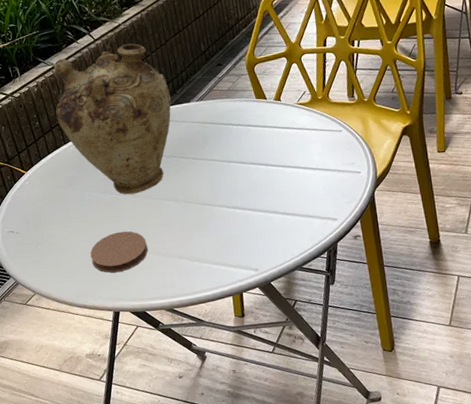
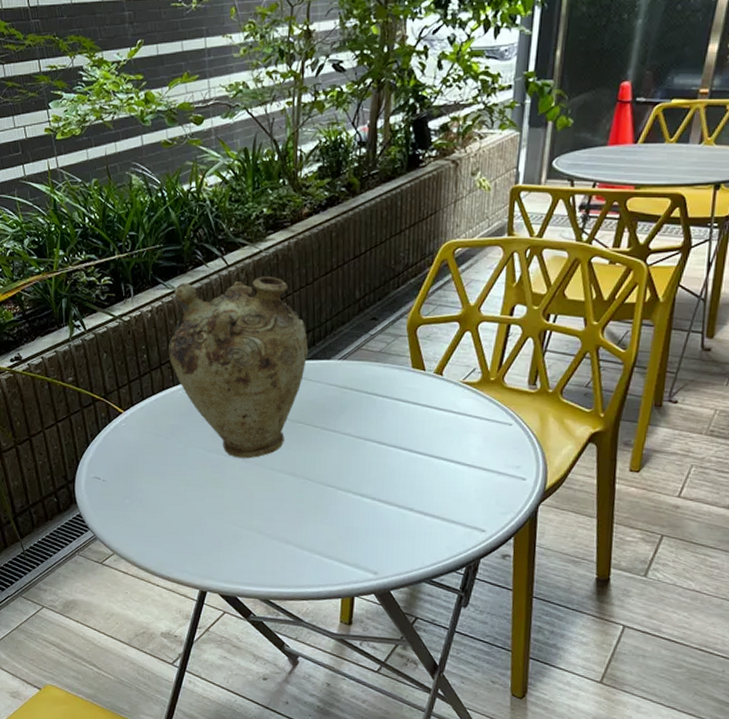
coaster: present [90,231,148,273] -> none [183,499,251,546]

